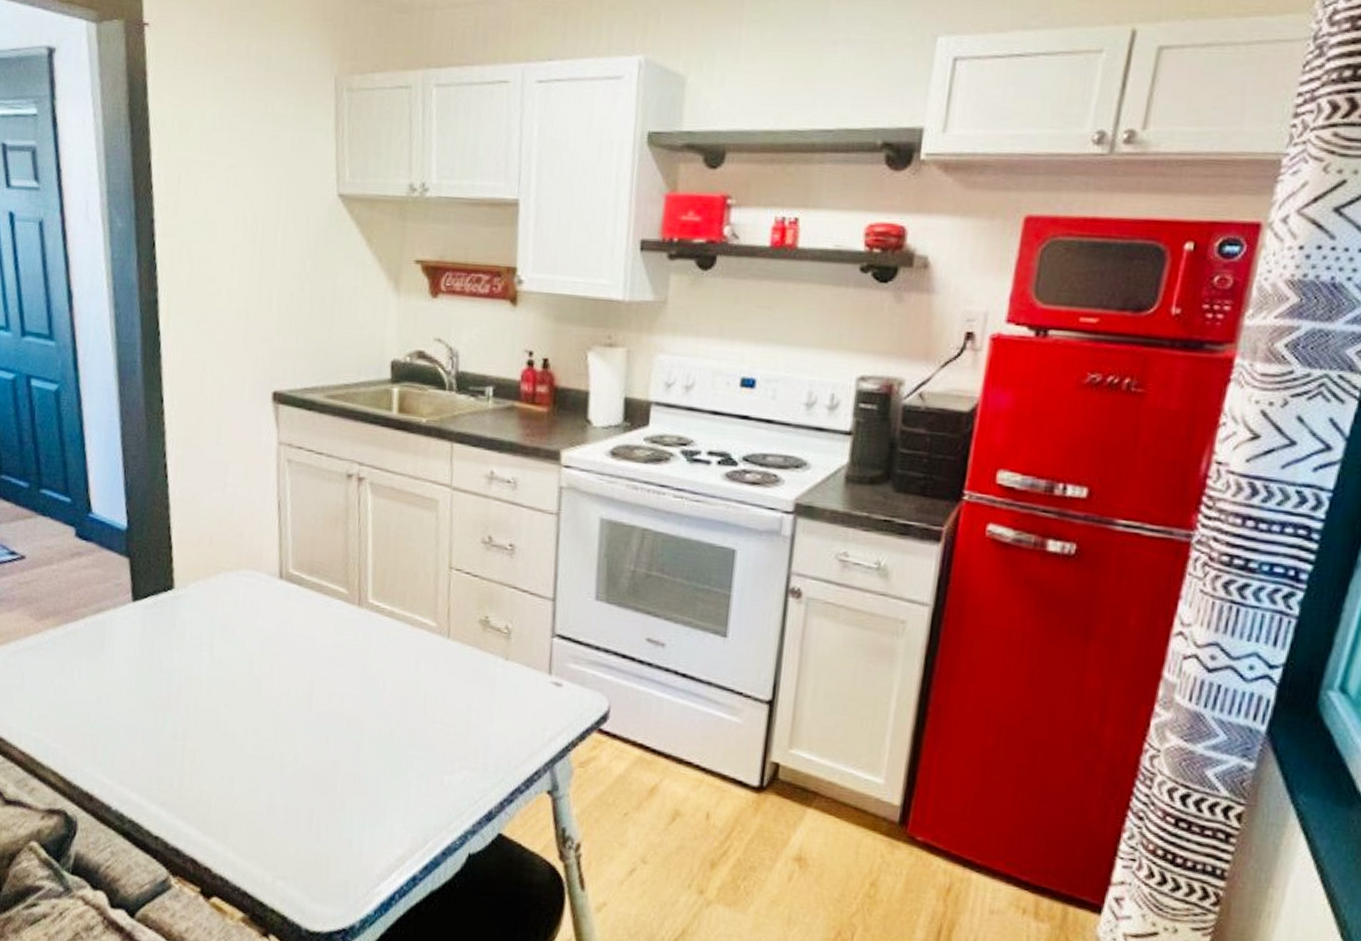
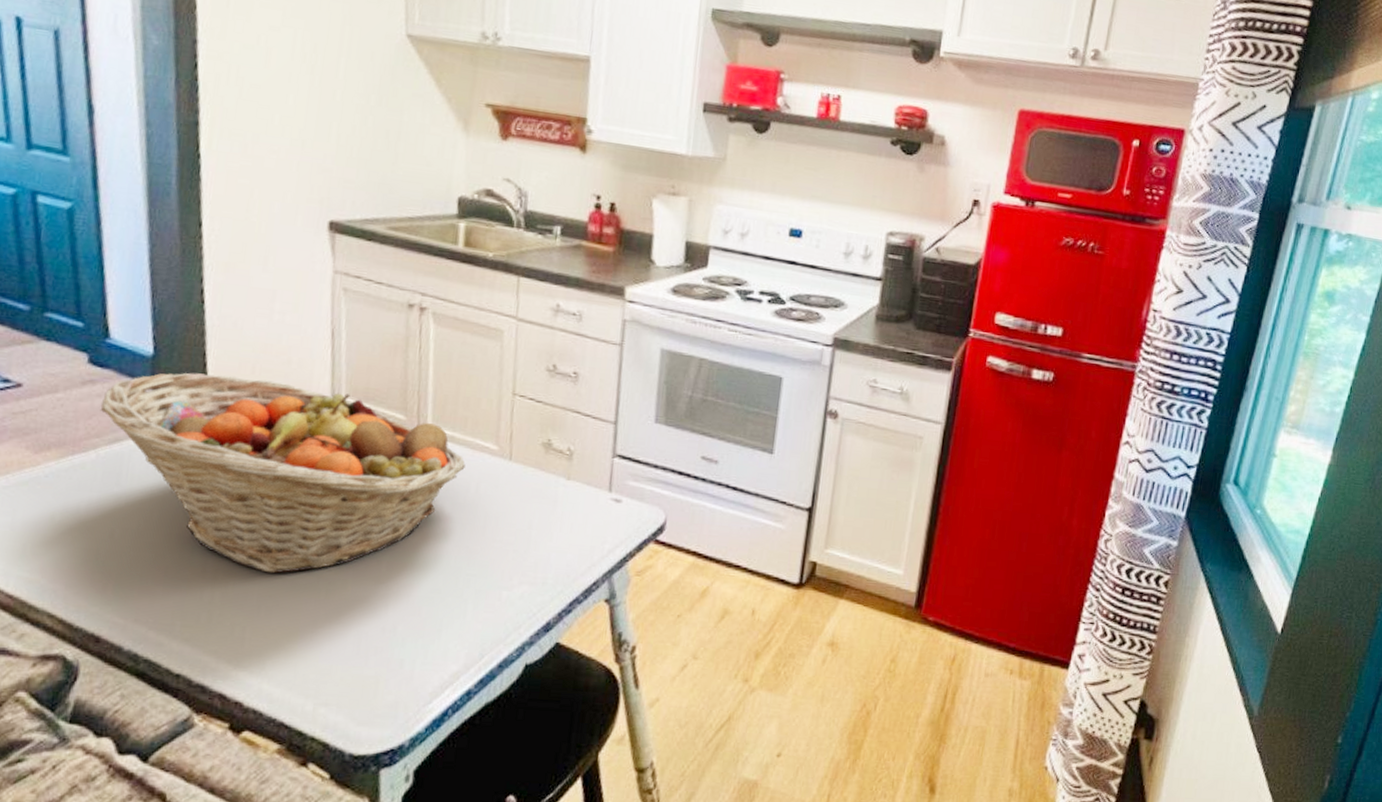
fruit basket: none [86,545,405,745] -> present [100,372,466,574]

